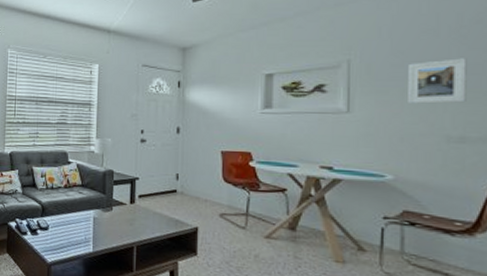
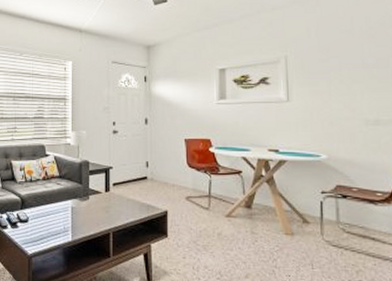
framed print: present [408,58,467,104] -> none [333,54,378,93]

